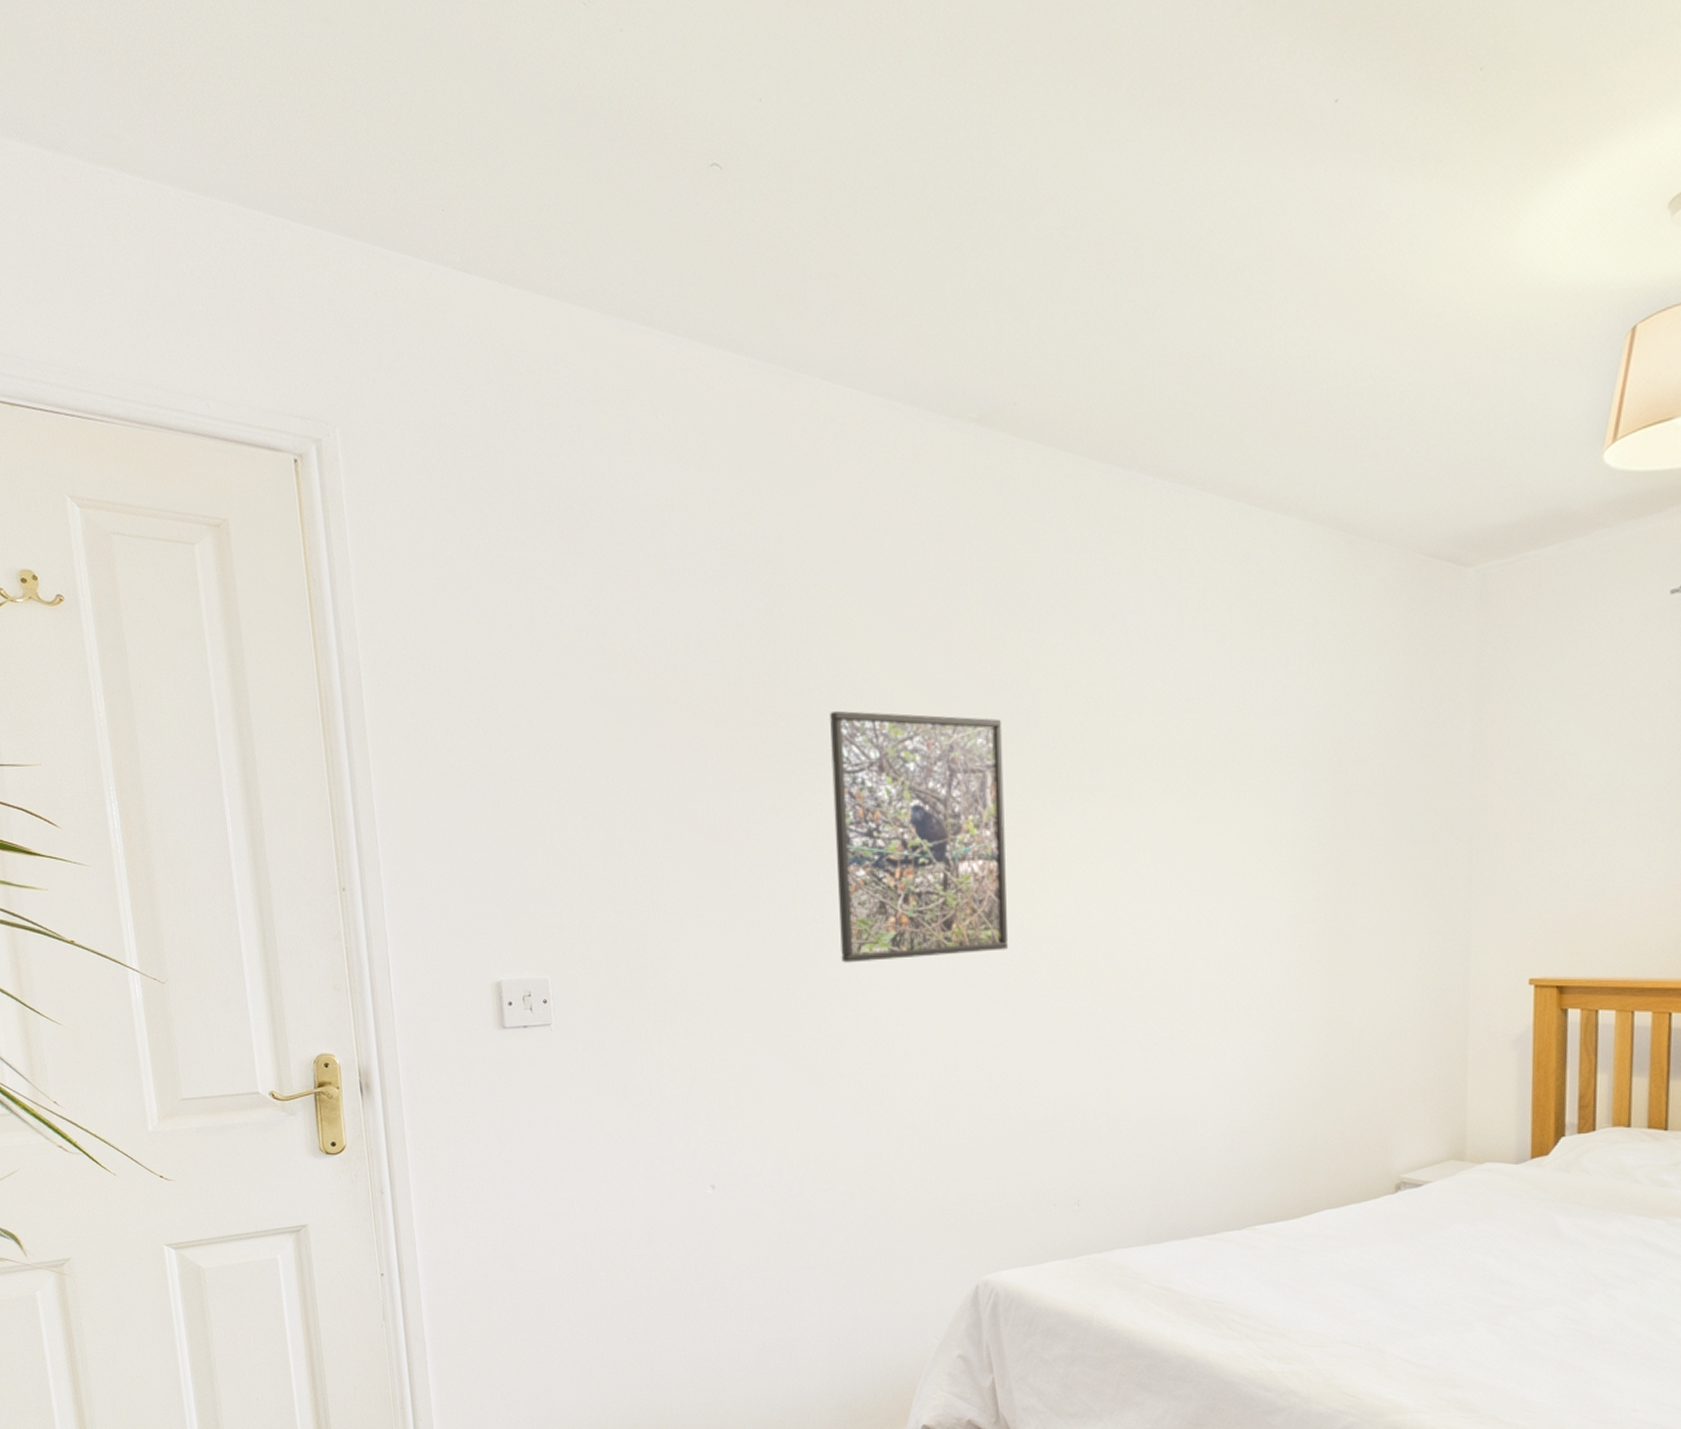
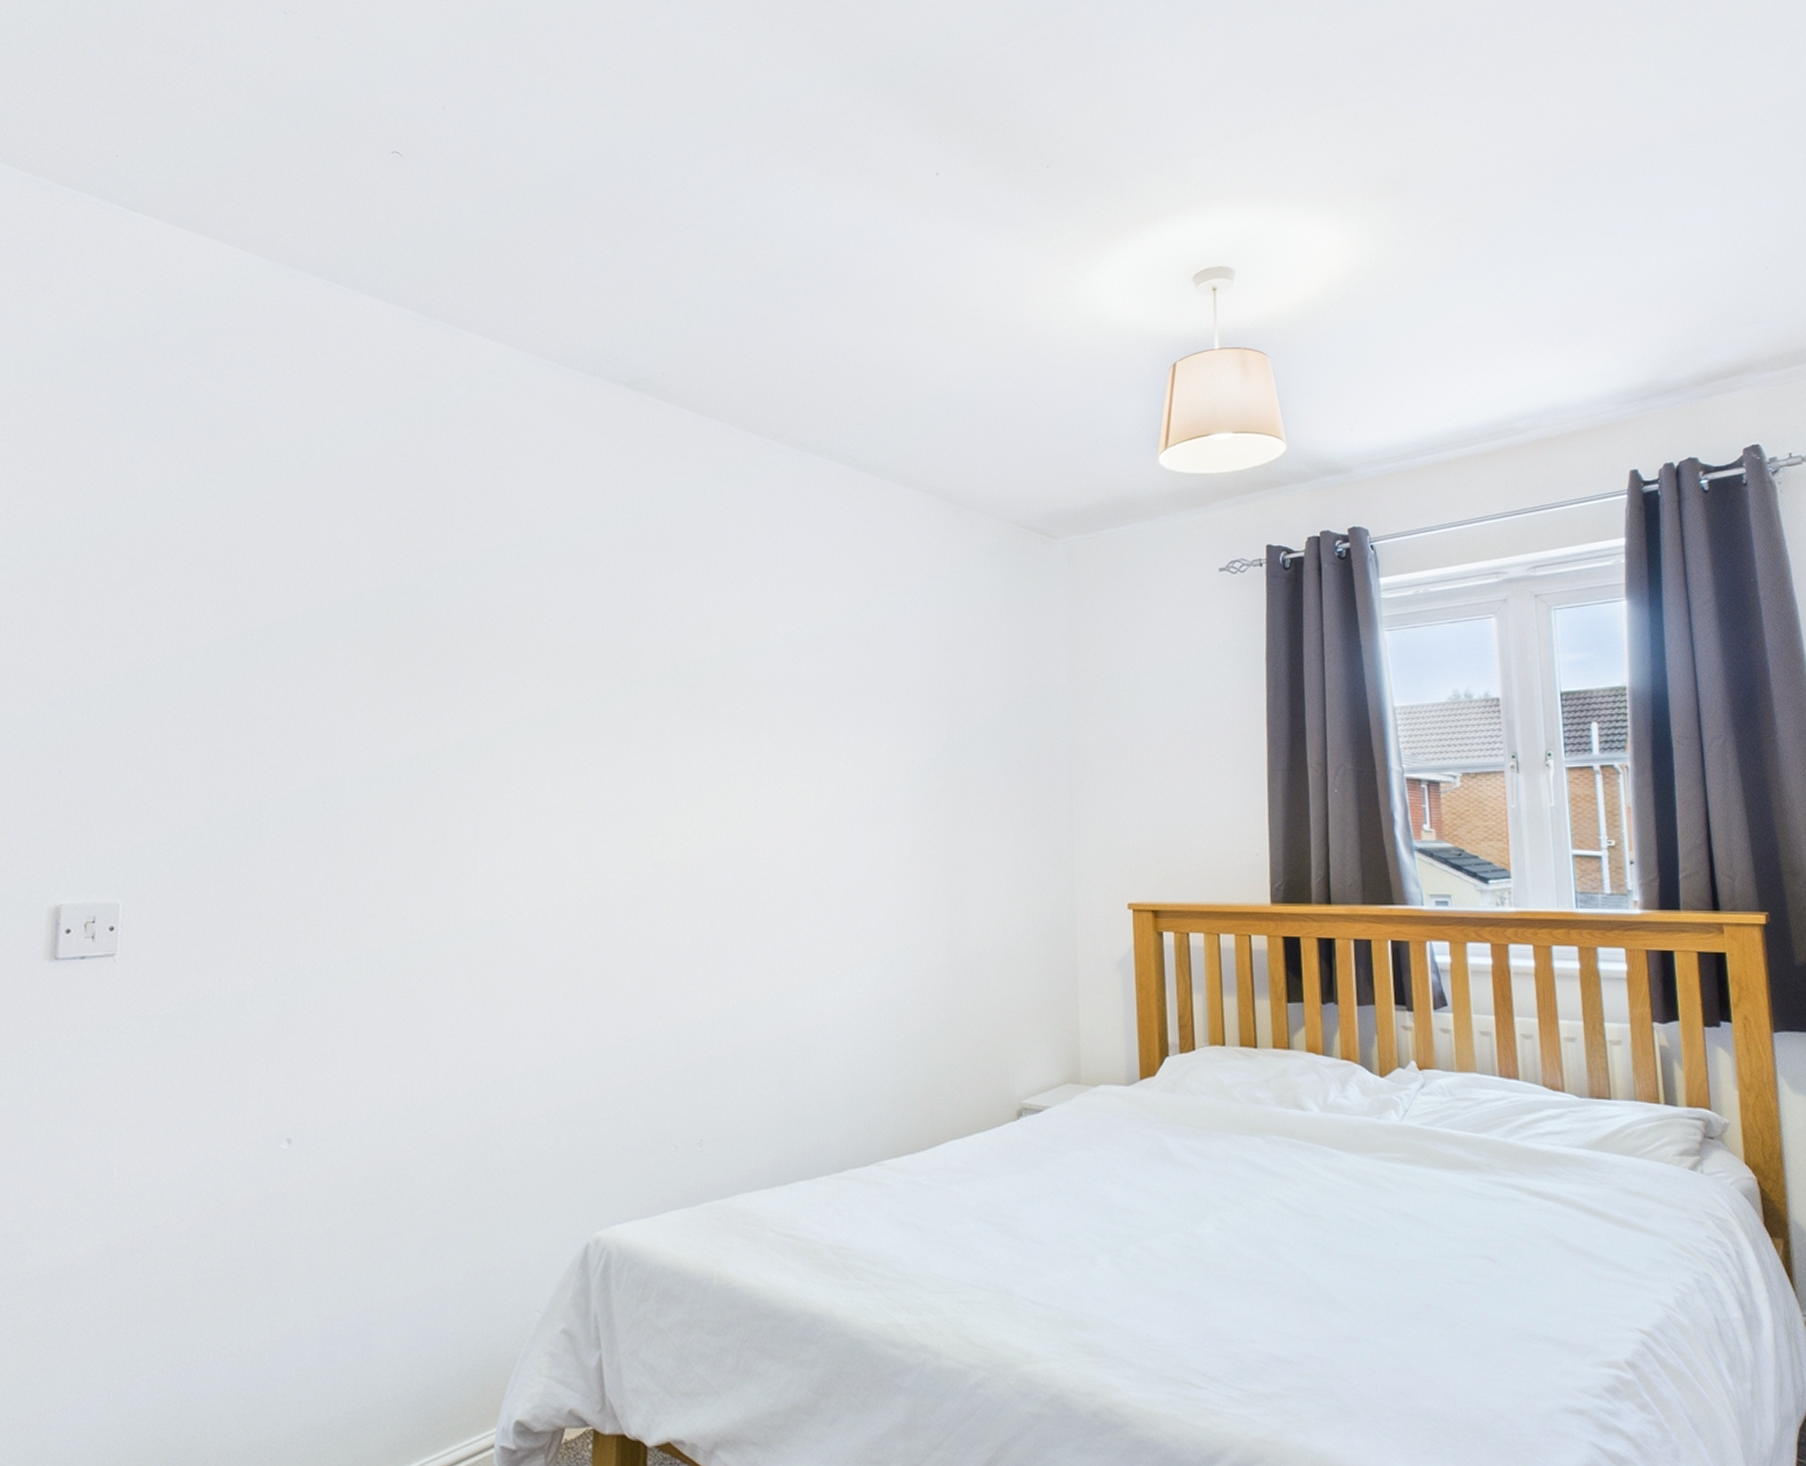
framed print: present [830,711,1009,963] -> none [460,634,640,886]

